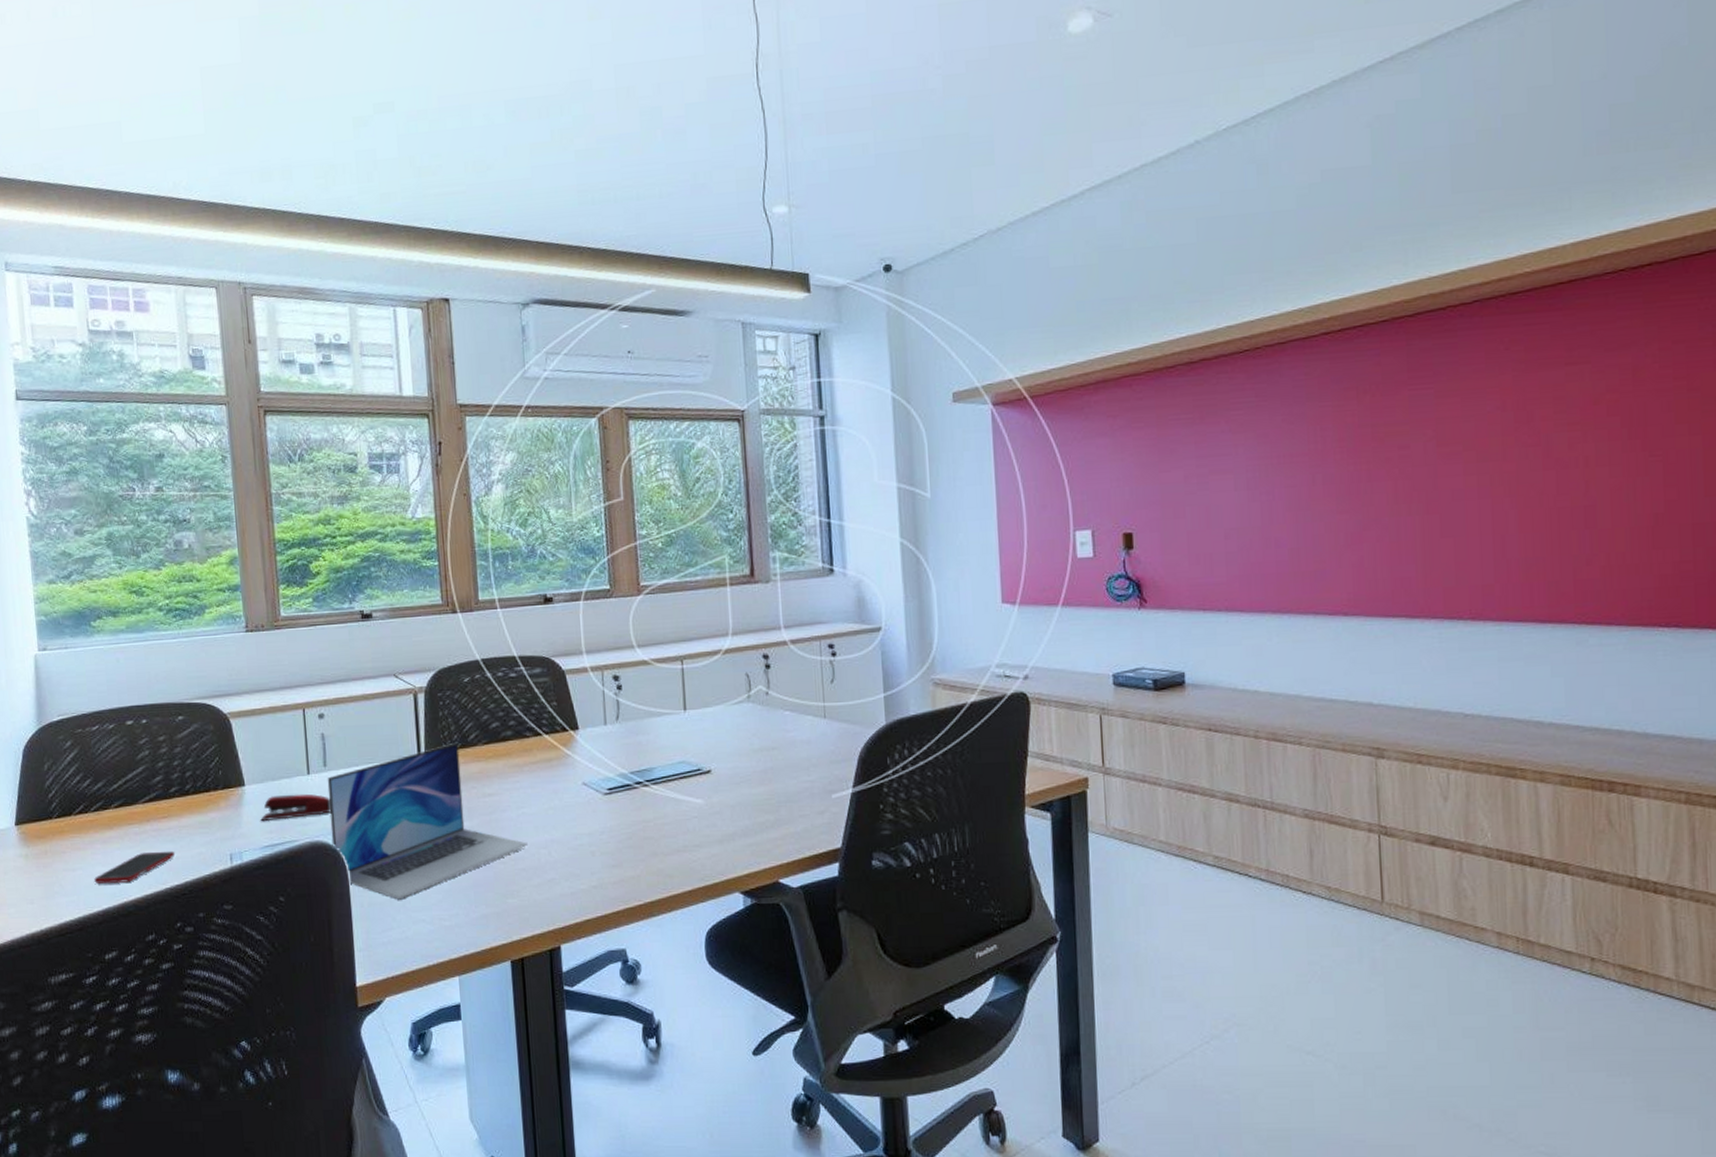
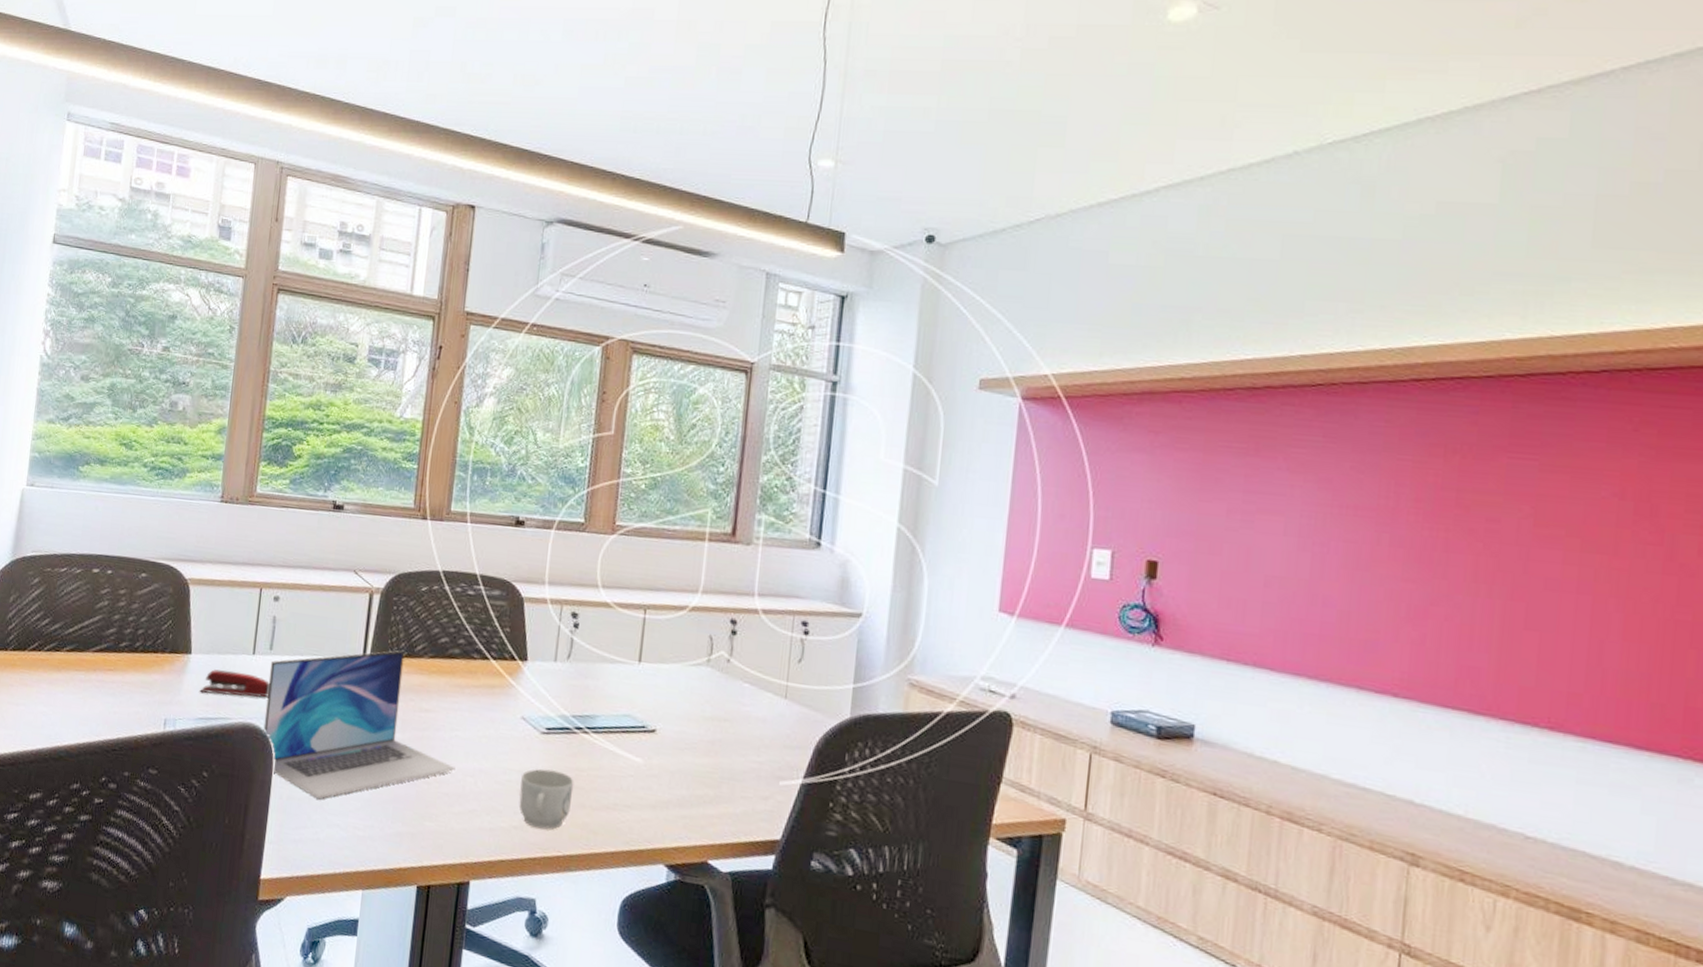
cell phone: present [94,851,175,883] -> none [34,700,113,728]
mug: none [592,826,644,884] -> present [519,769,574,830]

